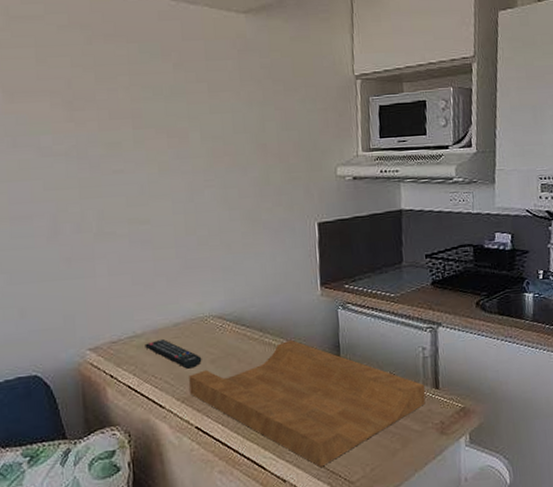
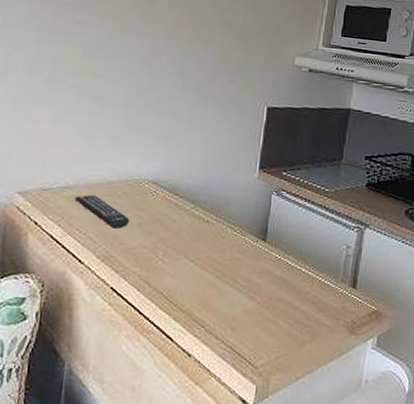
cutting board: present [189,339,426,467] -> none [111,216,343,347]

